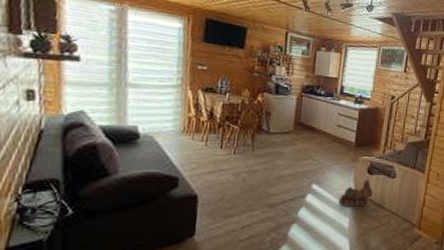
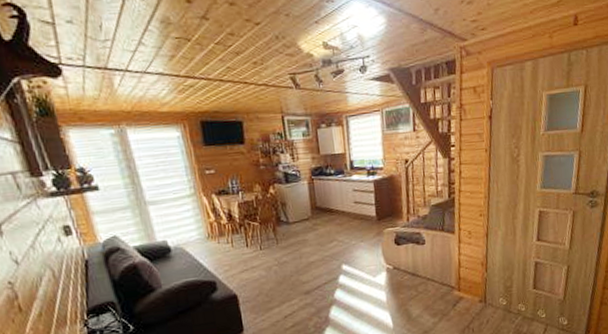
boots: present [339,180,373,208] -> none [372,251,405,282]

